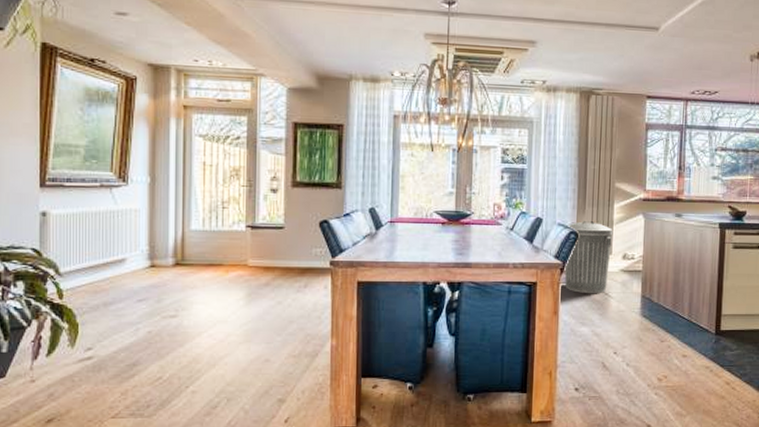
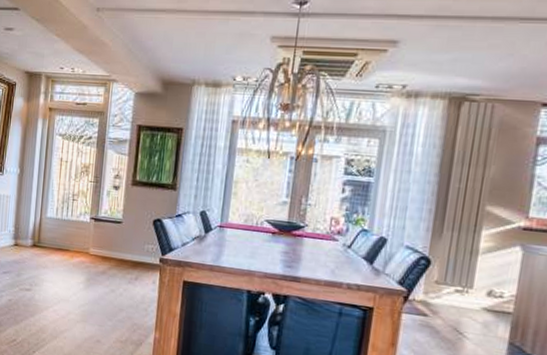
trash can: present [564,220,613,293] -> none [407,245,477,332]

